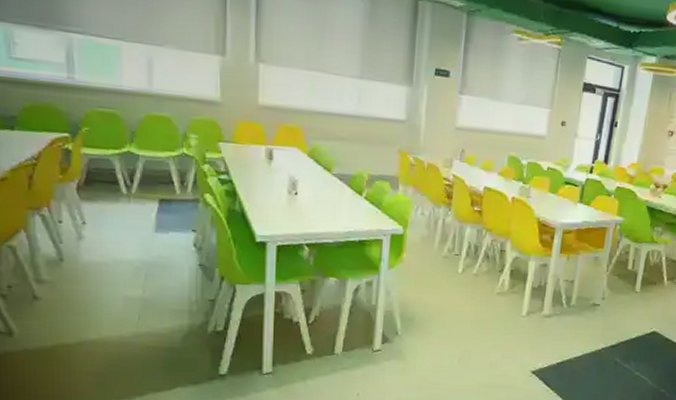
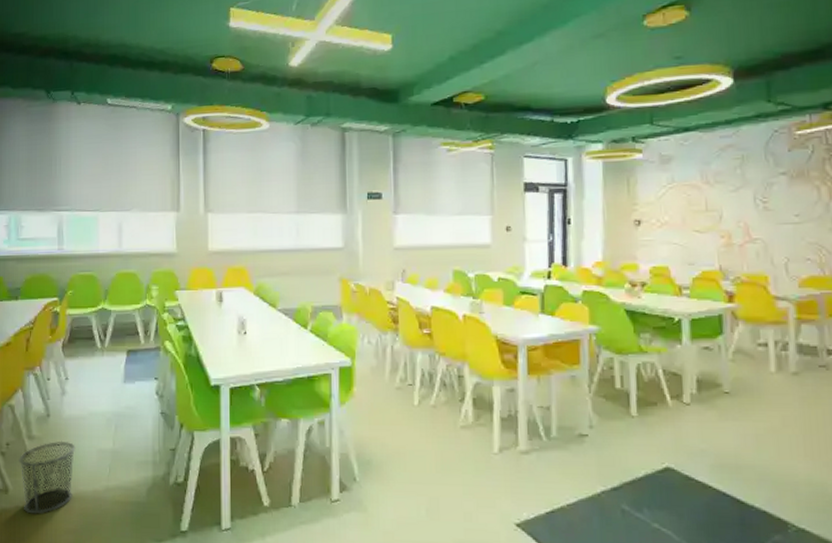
waste bin: none [25,286,98,358] -> present [19,441,76,515]

